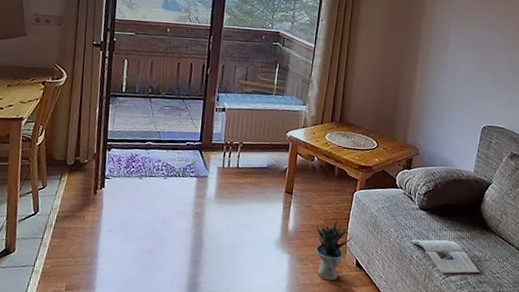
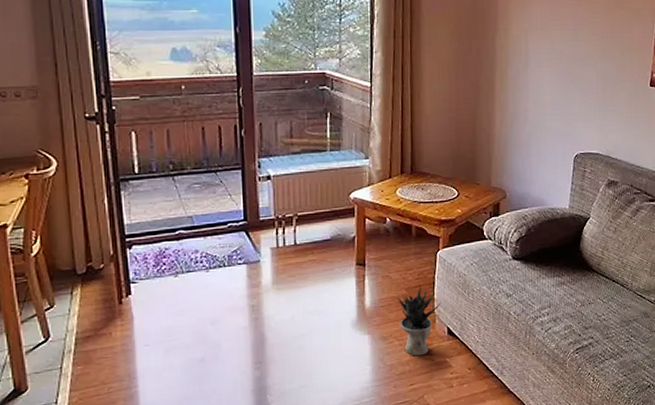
magazine: present [411,239,480,274] -> none [506,288,584,326]

